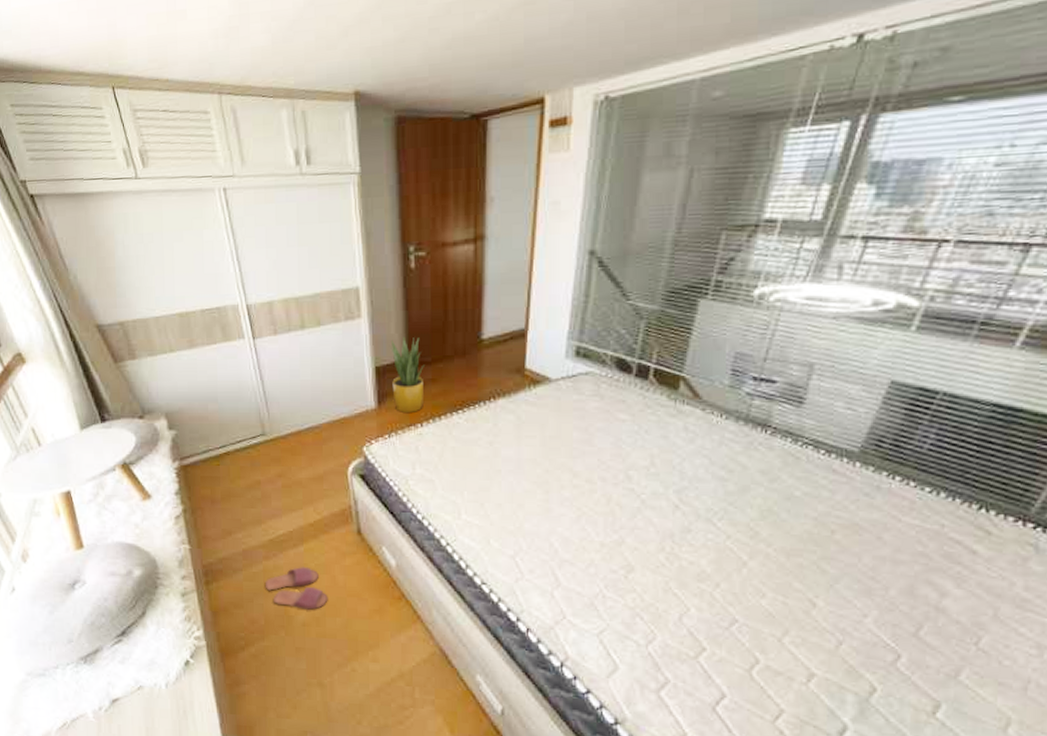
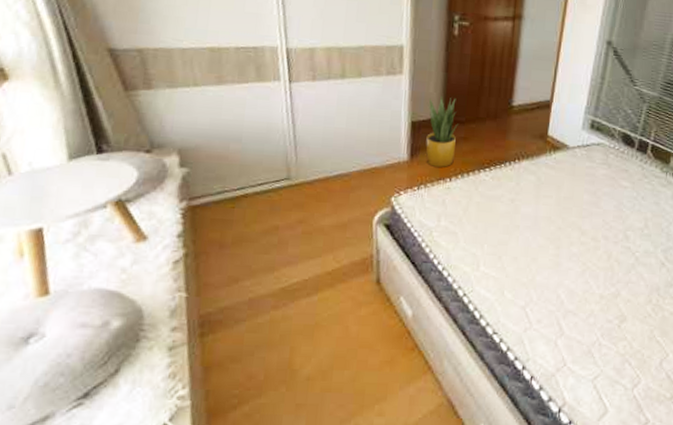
slippers: present [264,566,328,611] -> none [269,316,338,364]

